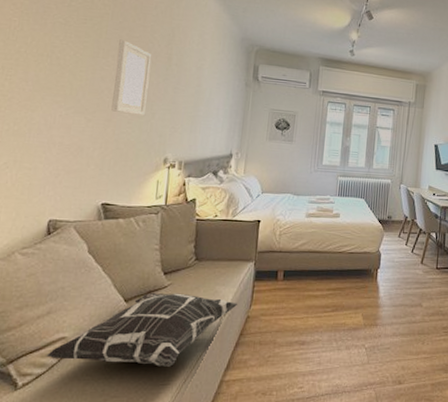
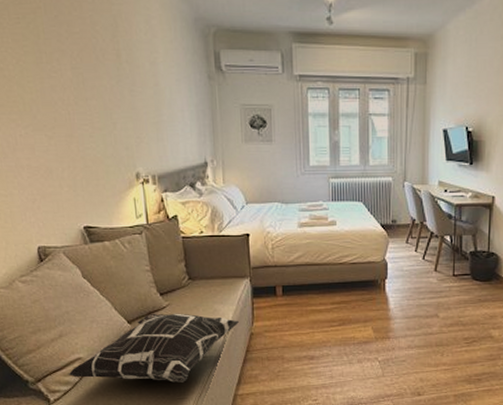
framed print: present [111,39,152,115] -> none [59,38,105,127]

